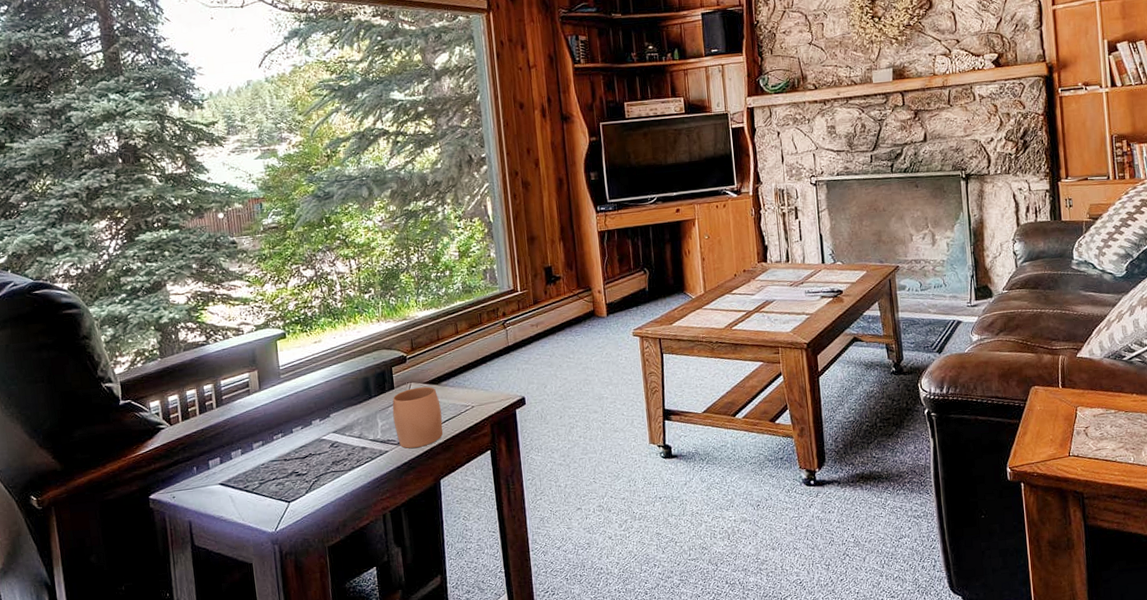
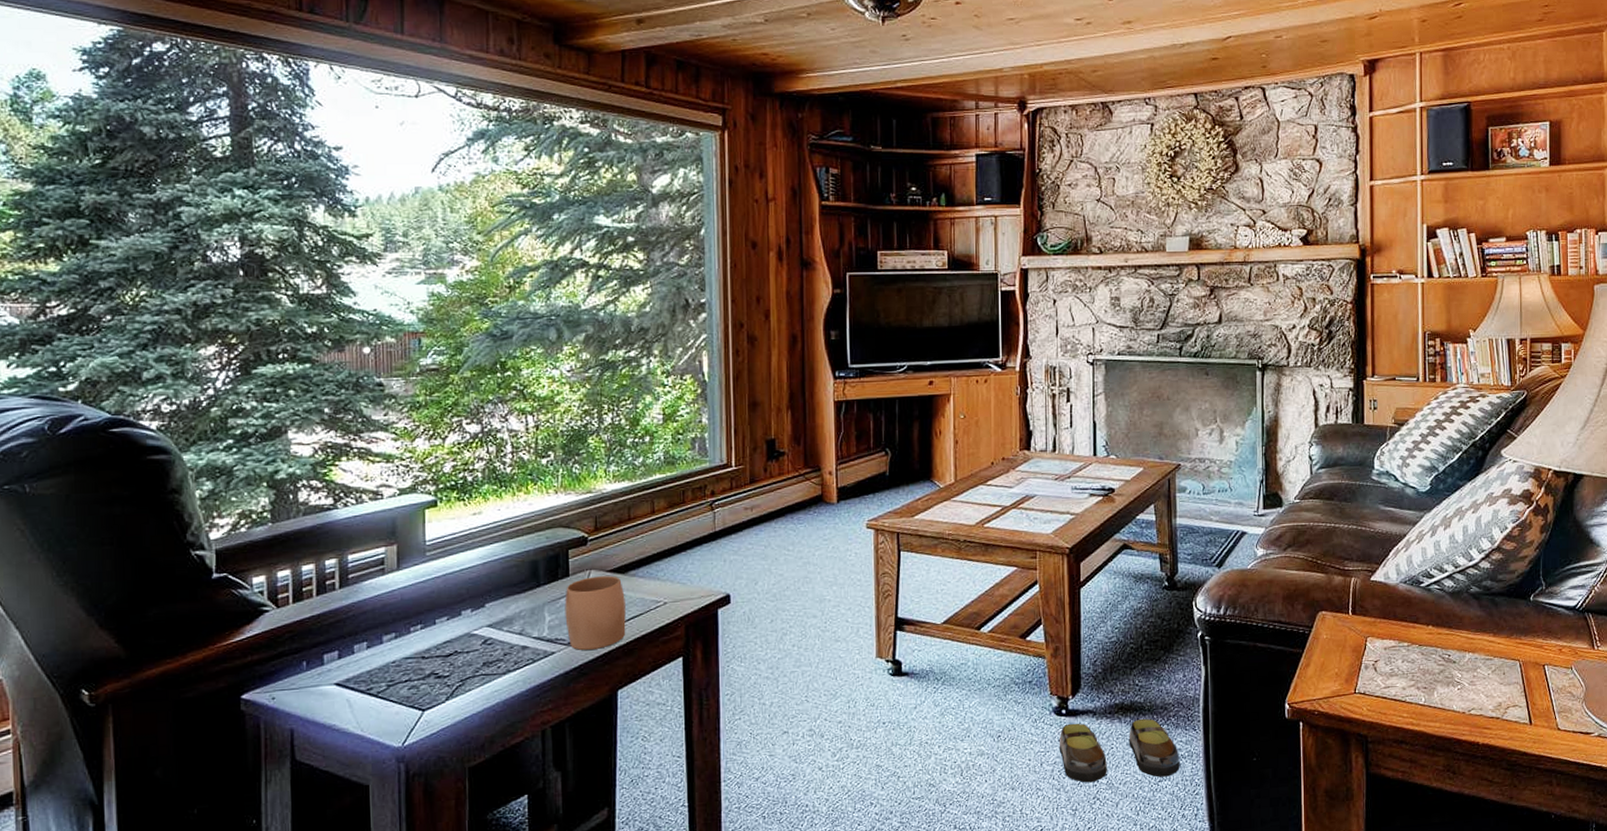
slippers: none [810,485,917,542] -> present [1059,719,1180,783]

